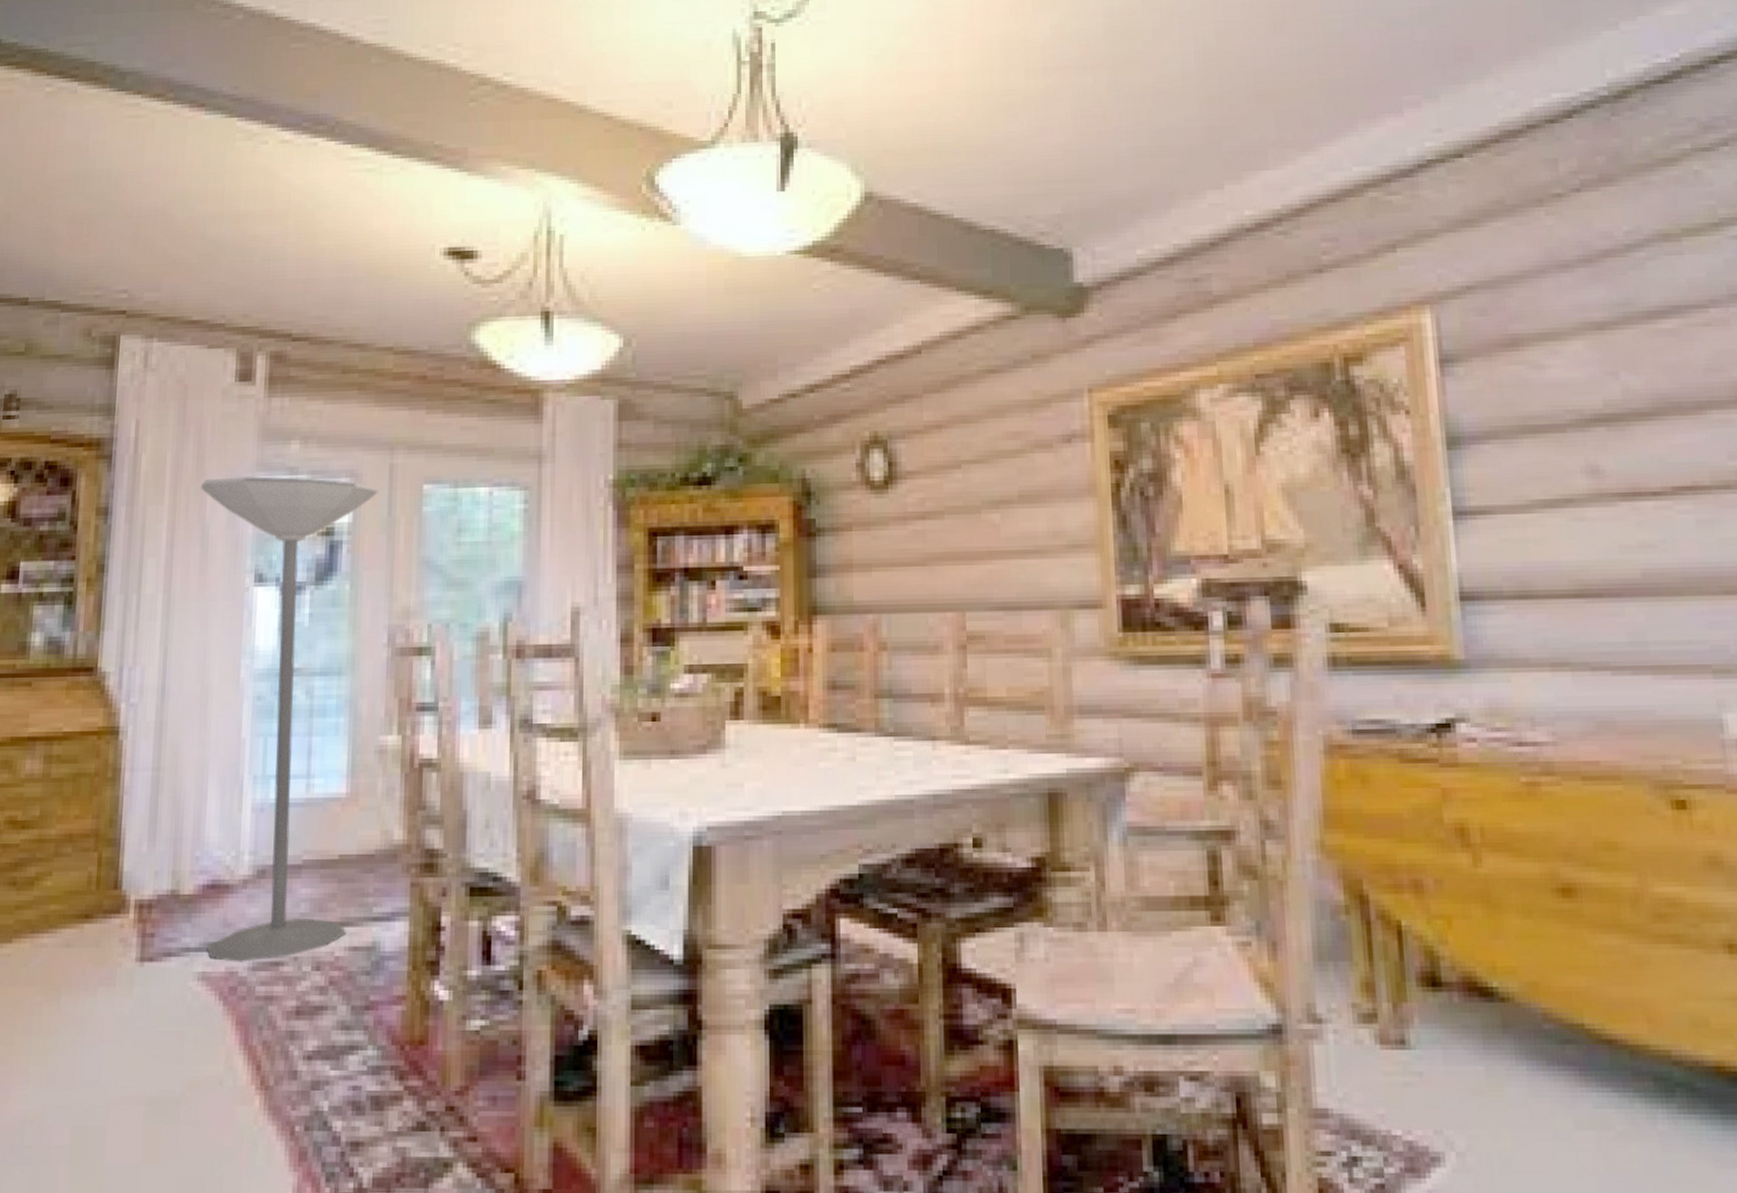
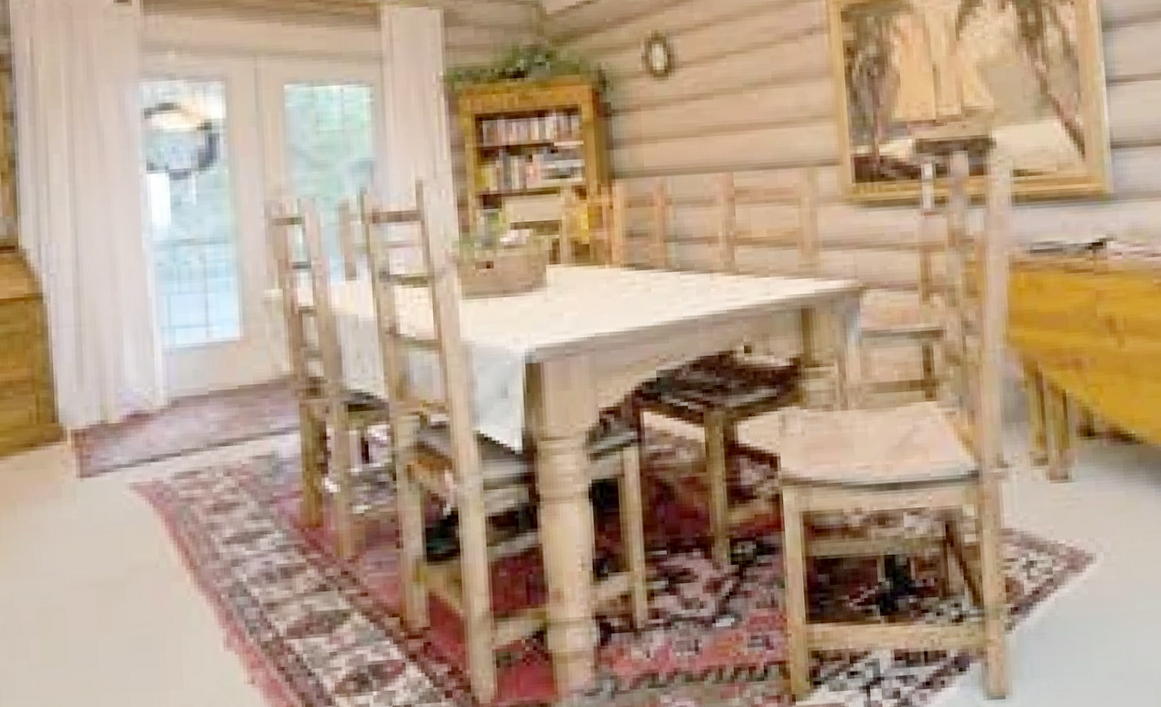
floor lamp: present [200,476,380,962] -> none [92,81,250,474]

